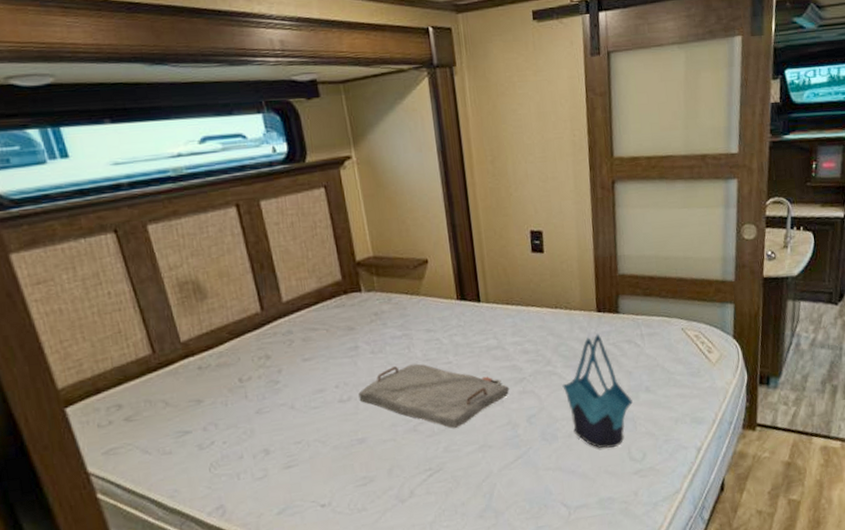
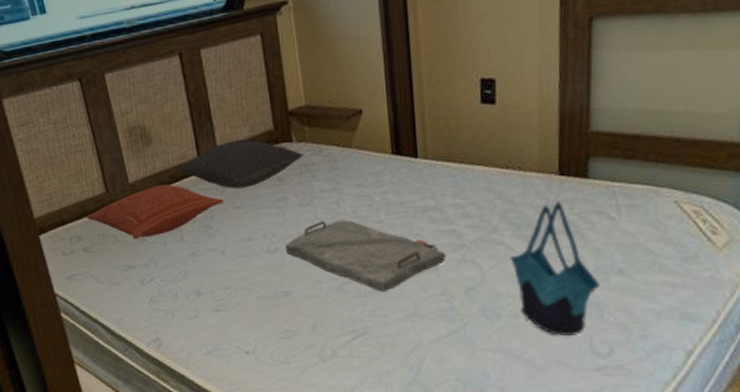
pillow: none [127,340,292,402] -> present [86,184,224,240]
pillow: none [241,291,373,341] -> present [180,139,303,189]

